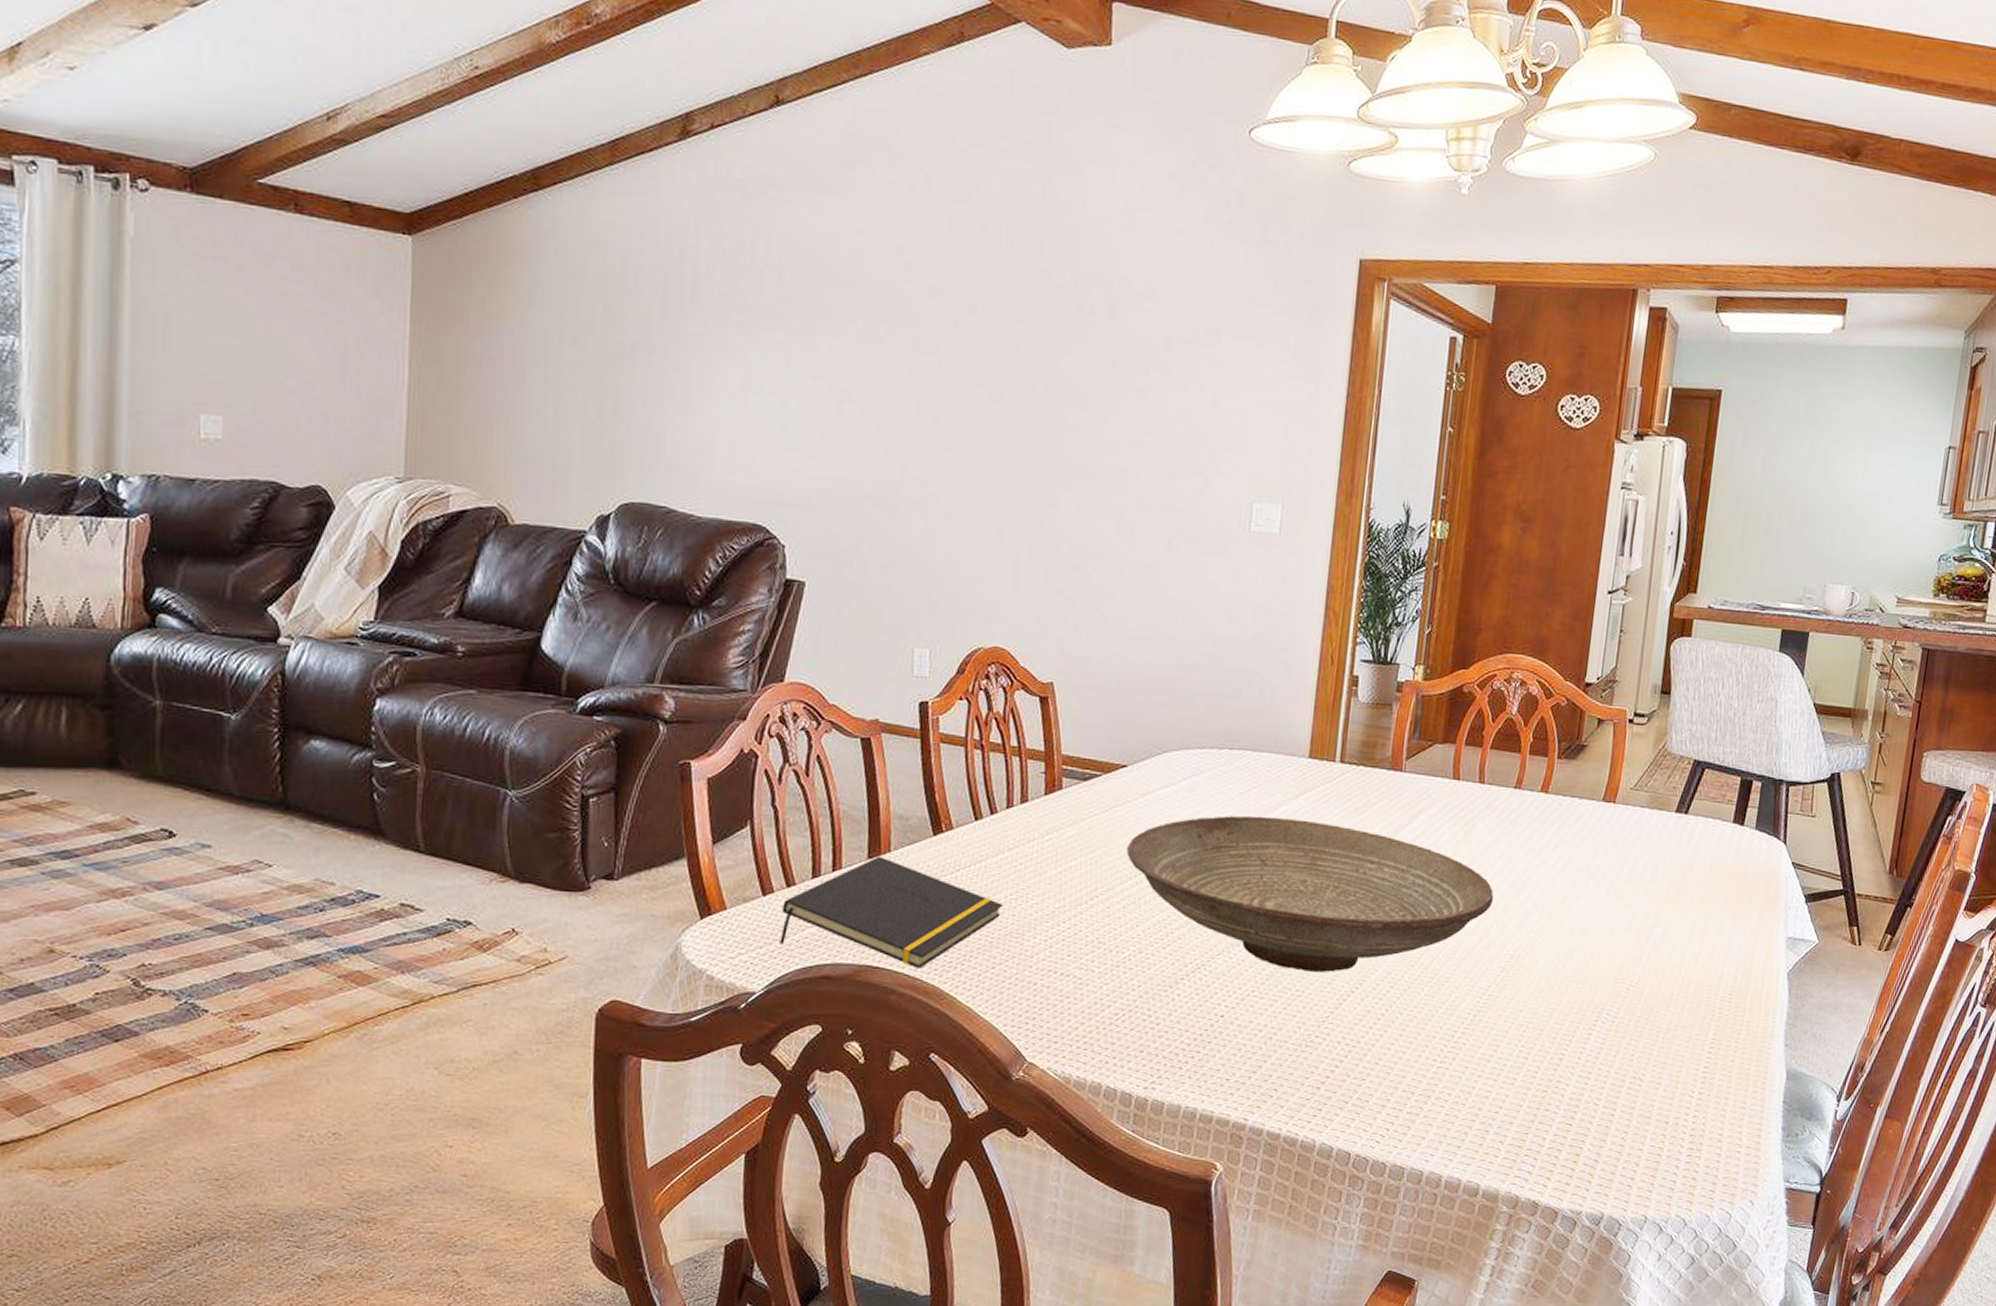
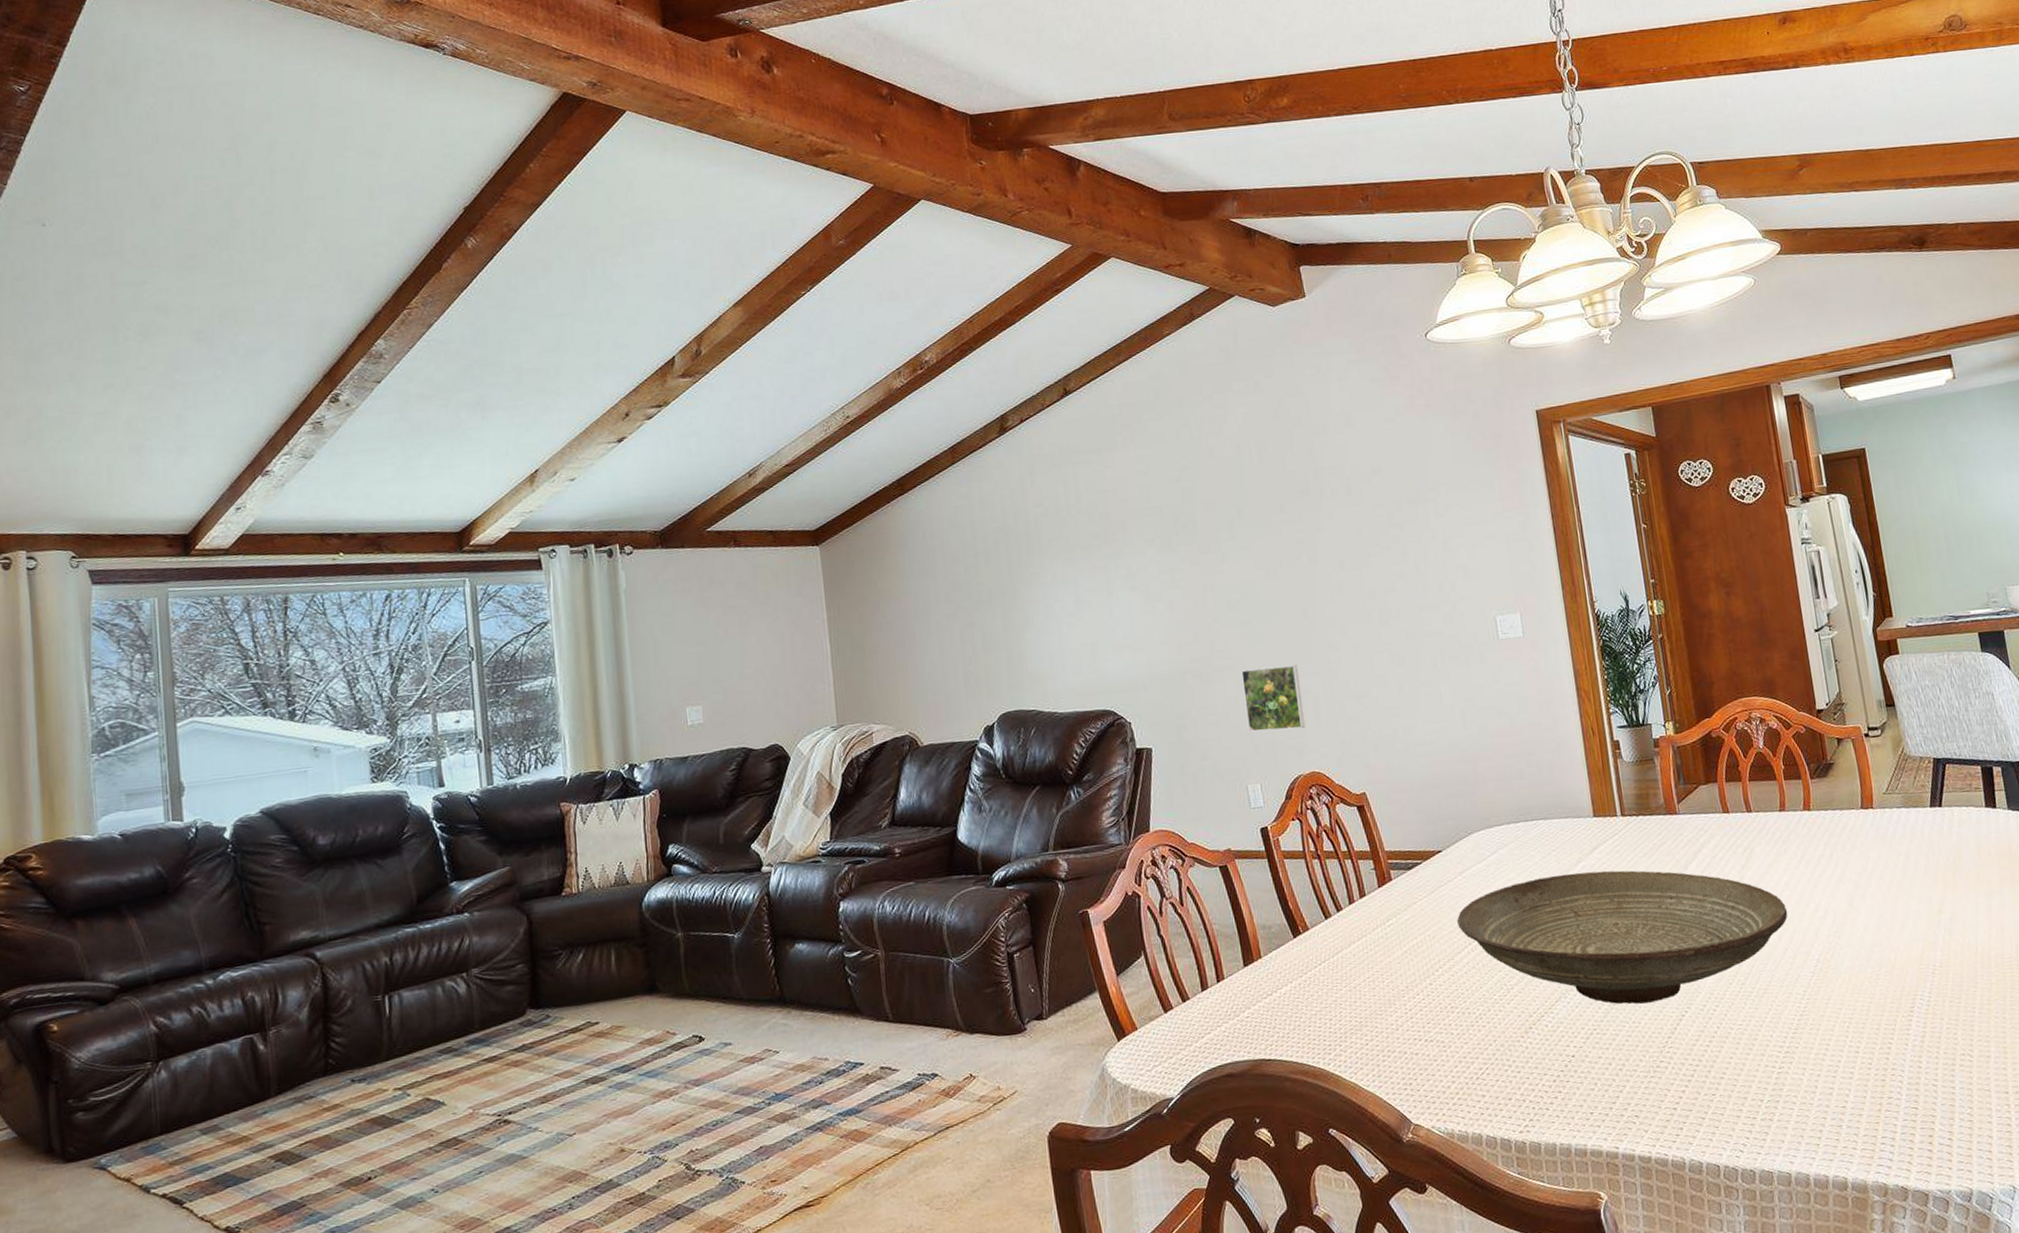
notepad: present [780,856,1003,969] -> none [1182,963,1364,1055]
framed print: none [928,508,1004,593] -> present [1241,664,1306,732]

